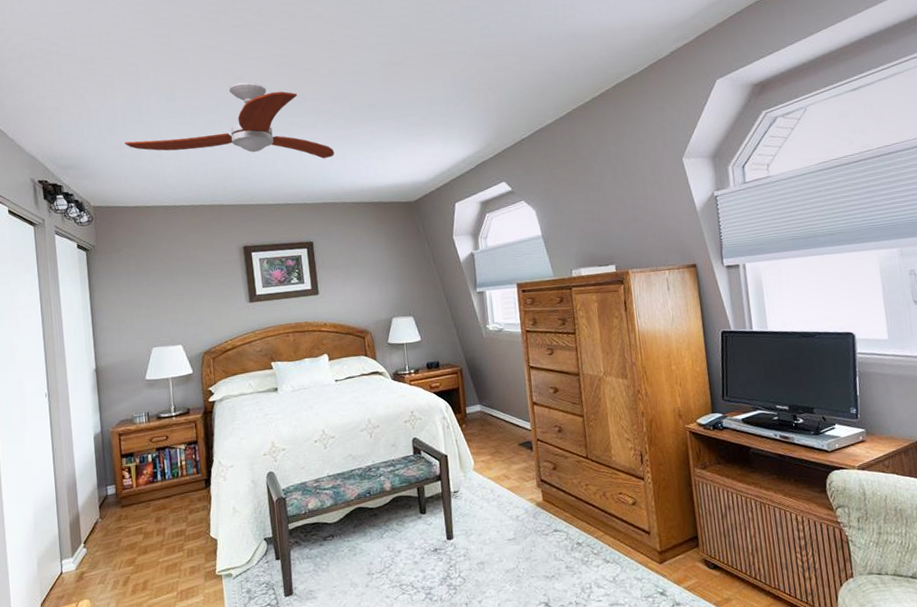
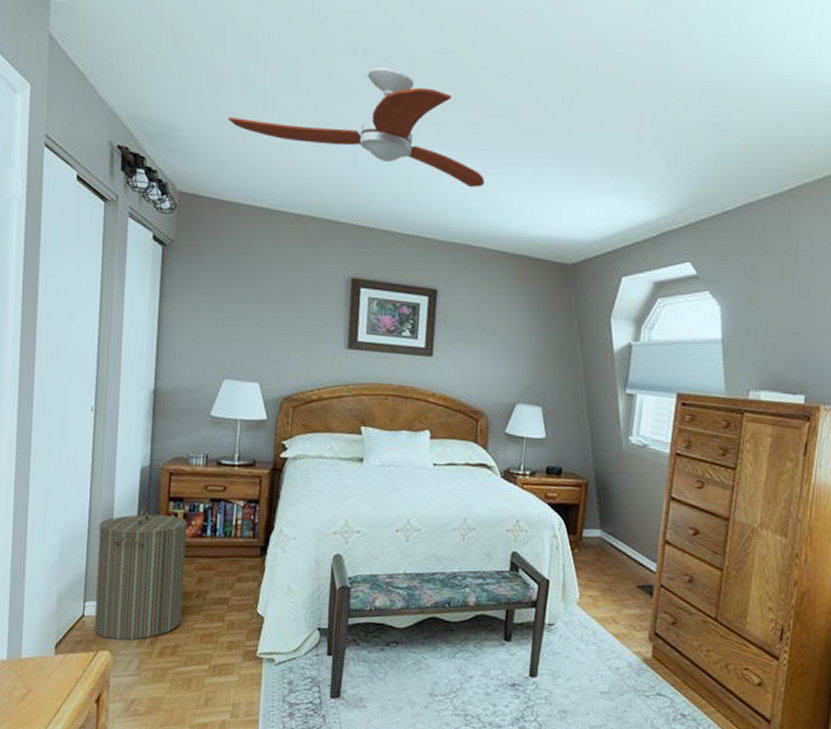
laundry hamper: none [65,466,147,589] -> present [94,505,188,641]

